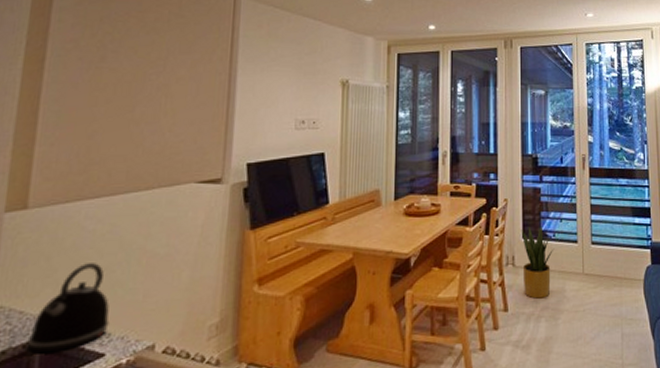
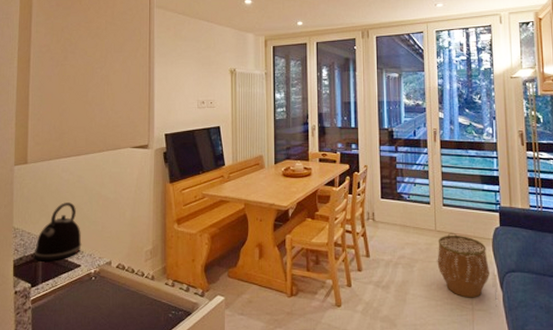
planter: present [521,226,554,299] -> none [379,189,409,249]
basket: none [584,274,641,352] -> present [437,232,490,298]

